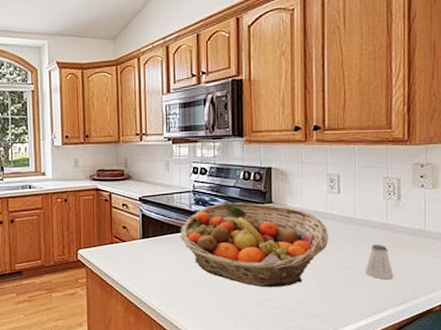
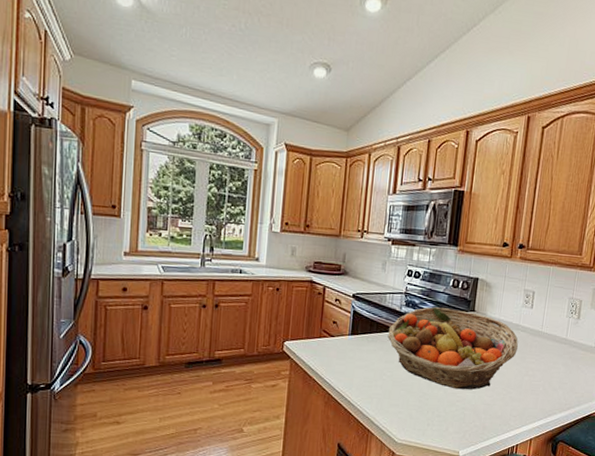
saltshaker: present [366,245,394,280] -> none [543,356,566,388]

